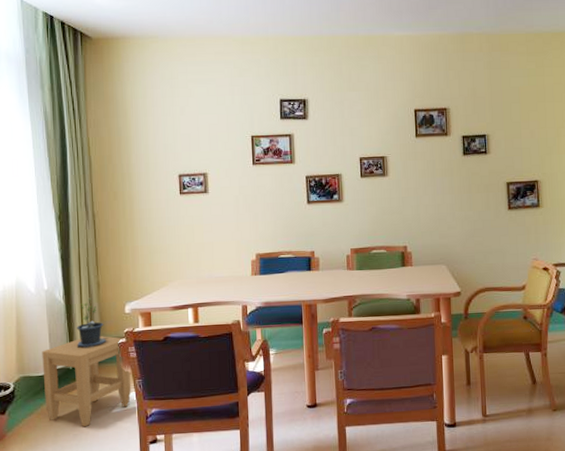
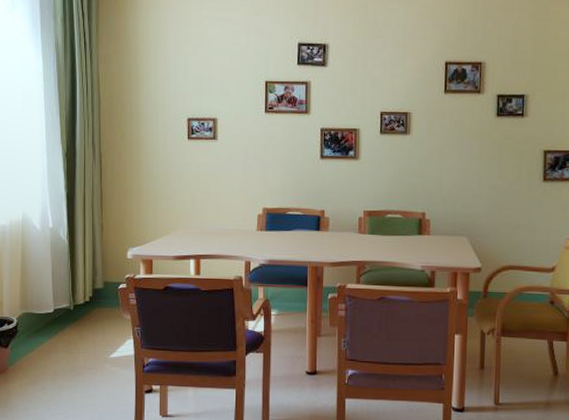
stool: present [42,336,131,427] -> none [45,279,129,370]
potted plant: present [76,297,108,349] -> none [78,239,109,291]

